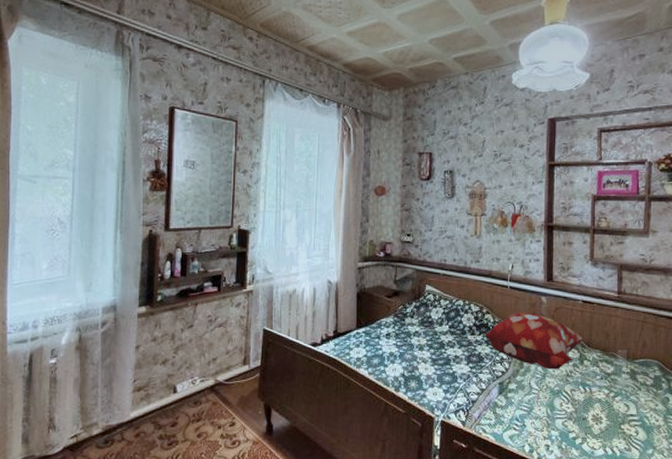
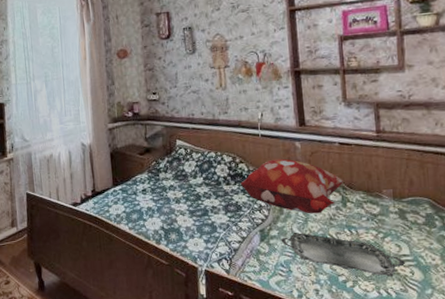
serving tray: none [518,387,631,435] -> present [281,233,405,277]

